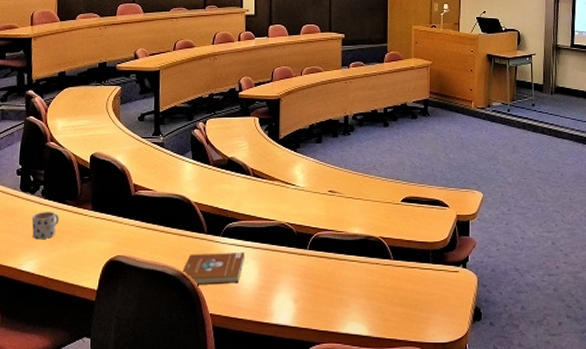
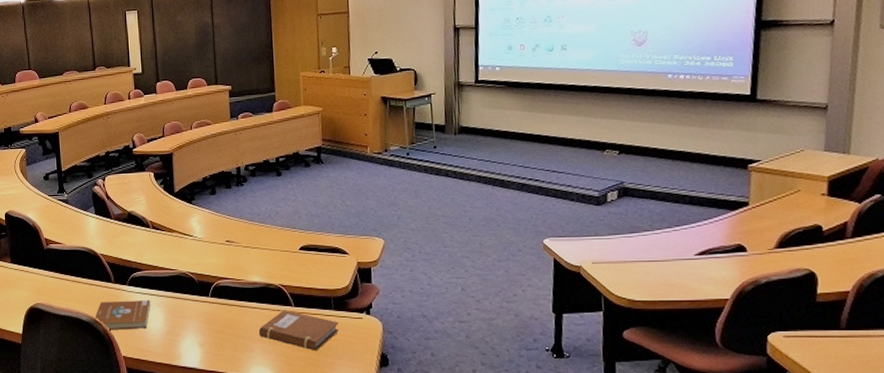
notebook: none [355,263,436,306] -> present [258,310,339,351]

